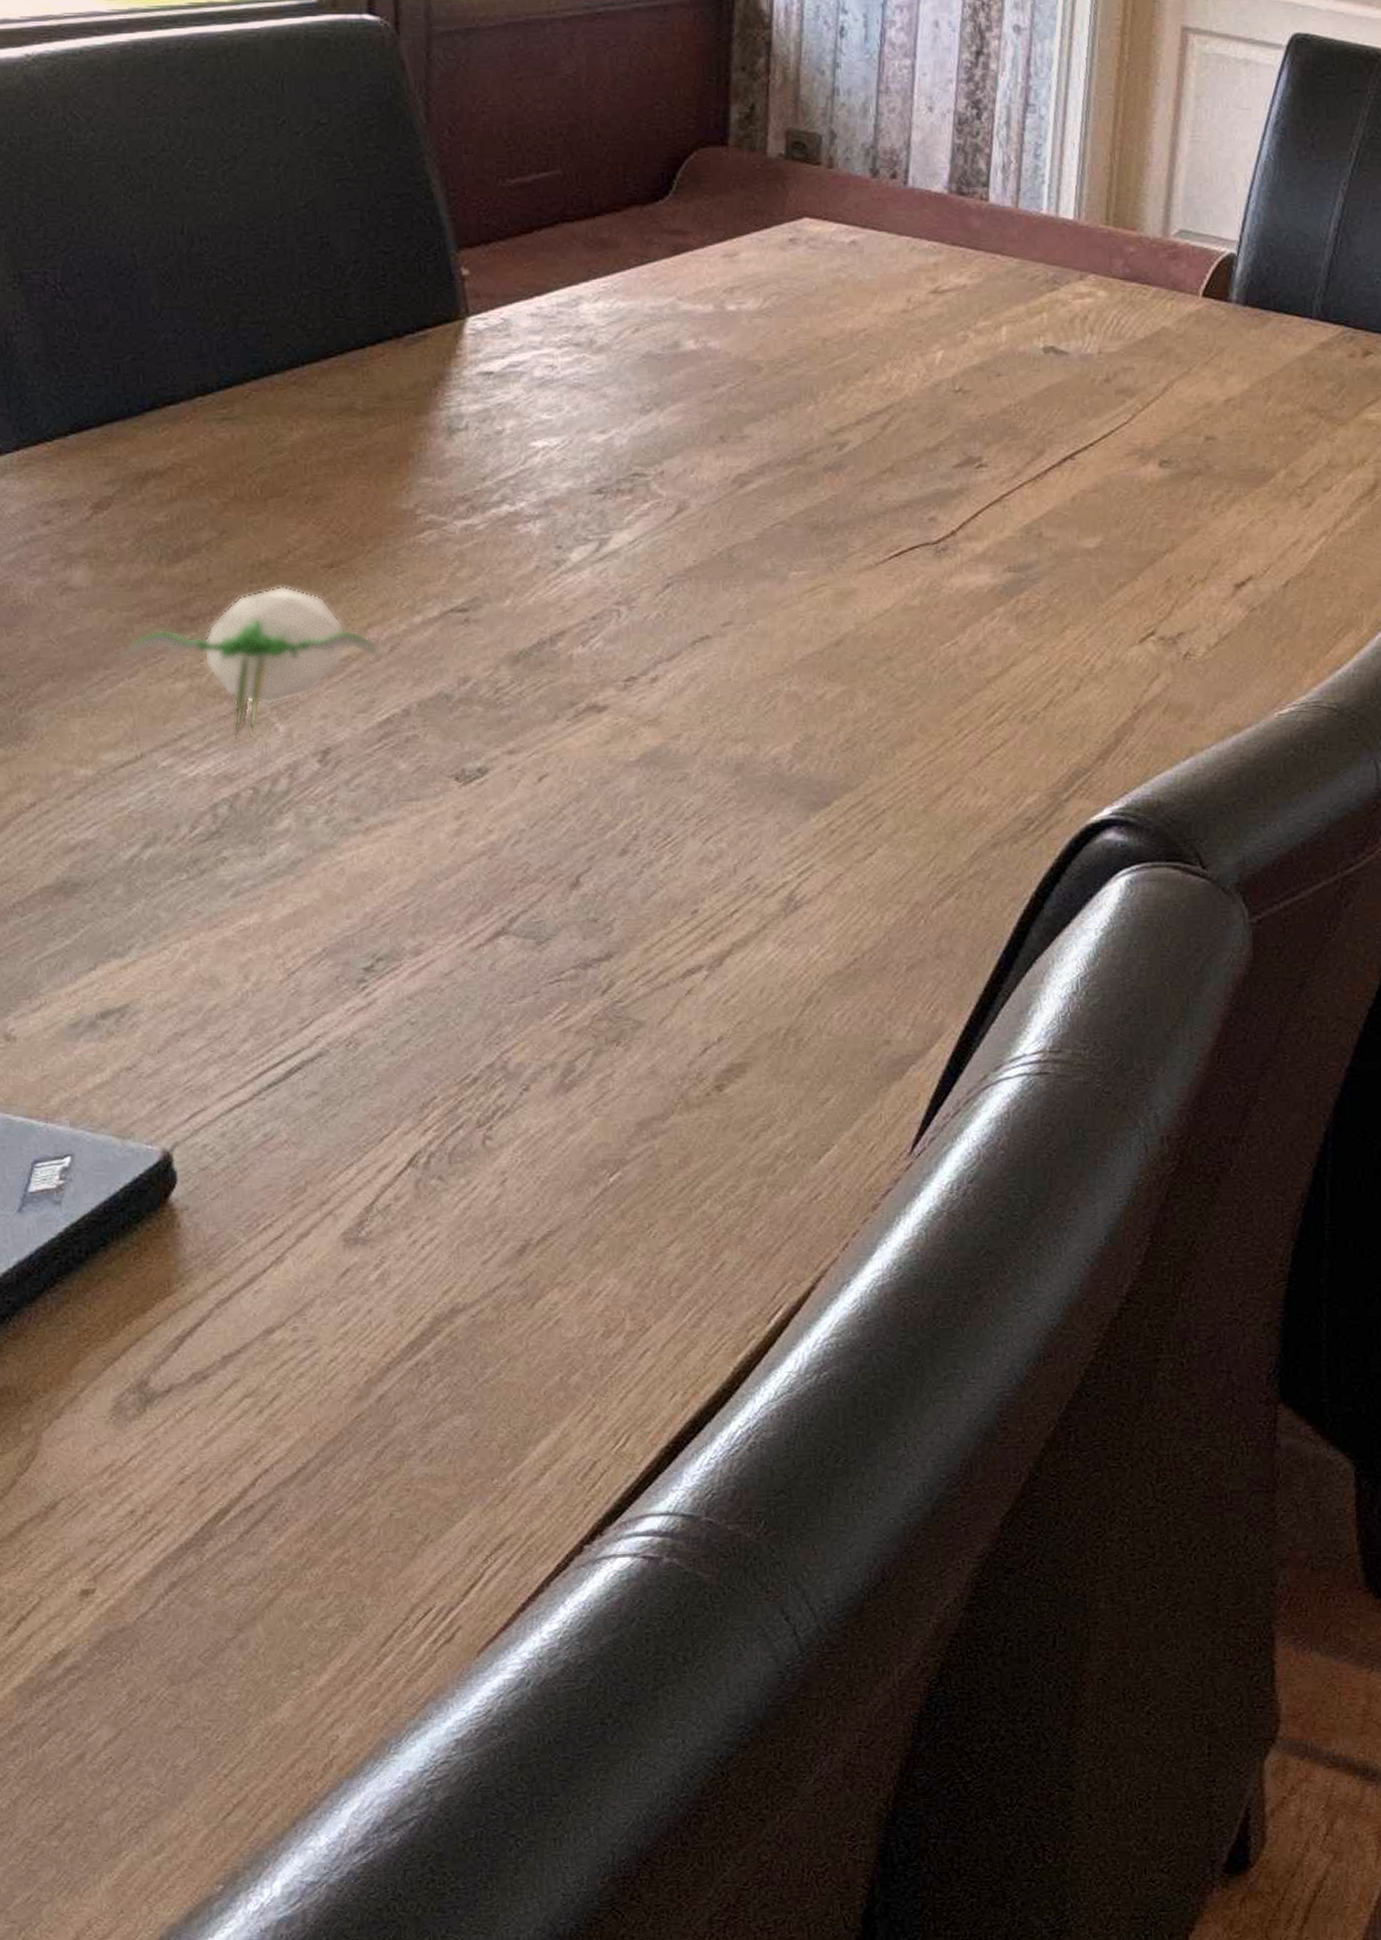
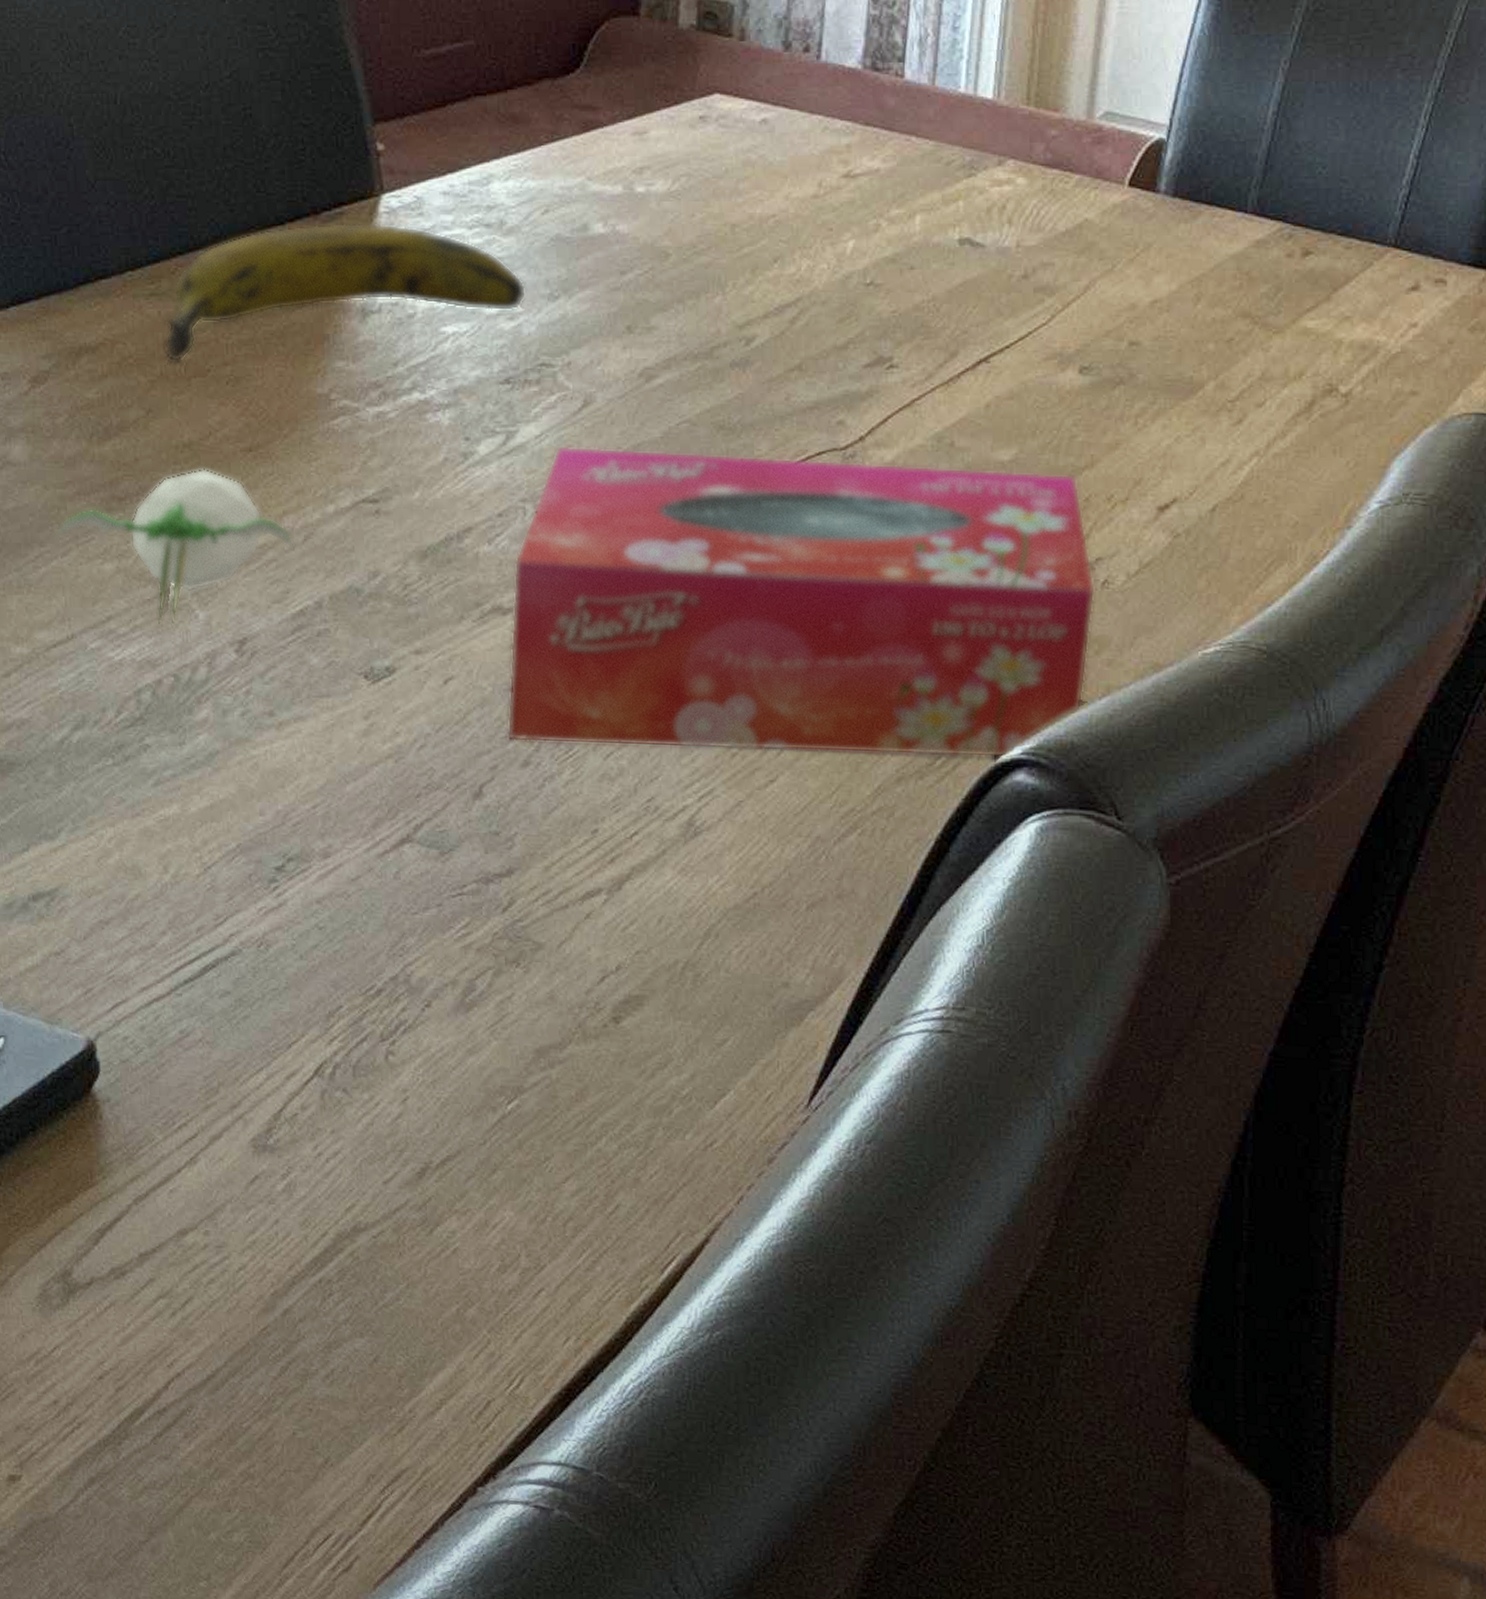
banana: none [236,345,618,484] -> present [162,223,527,362]
tissue box: none [603,549,1179,832] -> present [507,445,1096,758]

